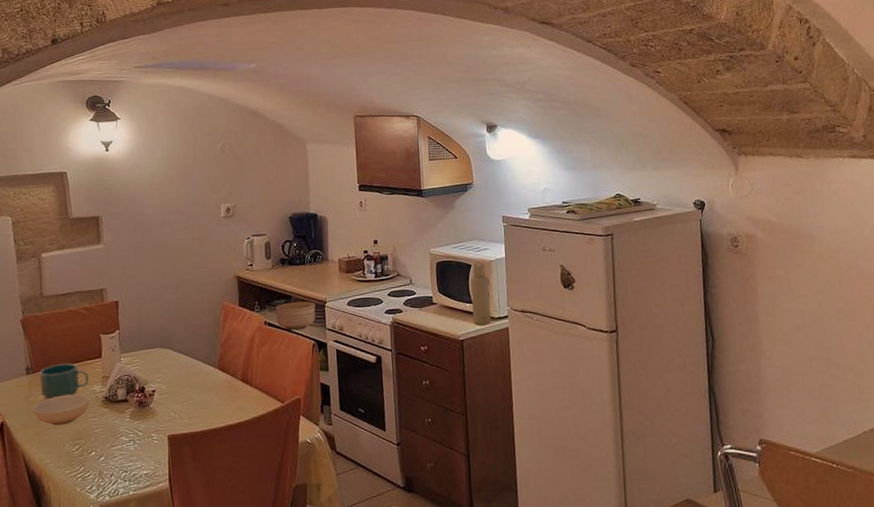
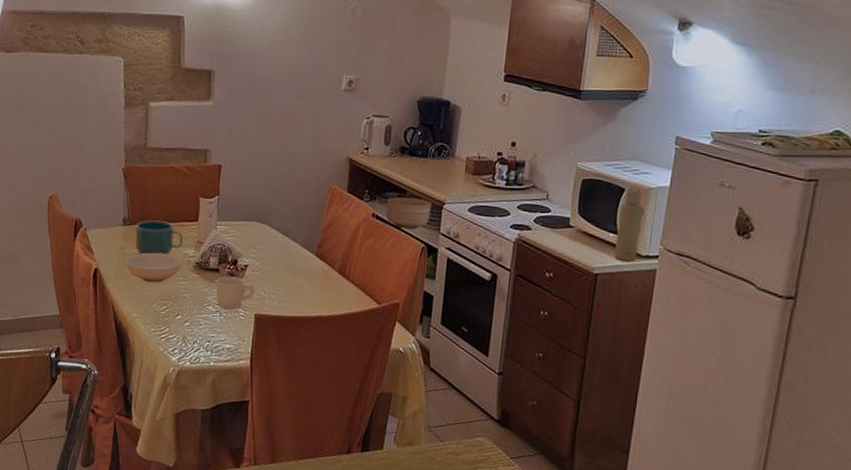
mug: none [126,403,165,436] -> present [215,276,255,309]

